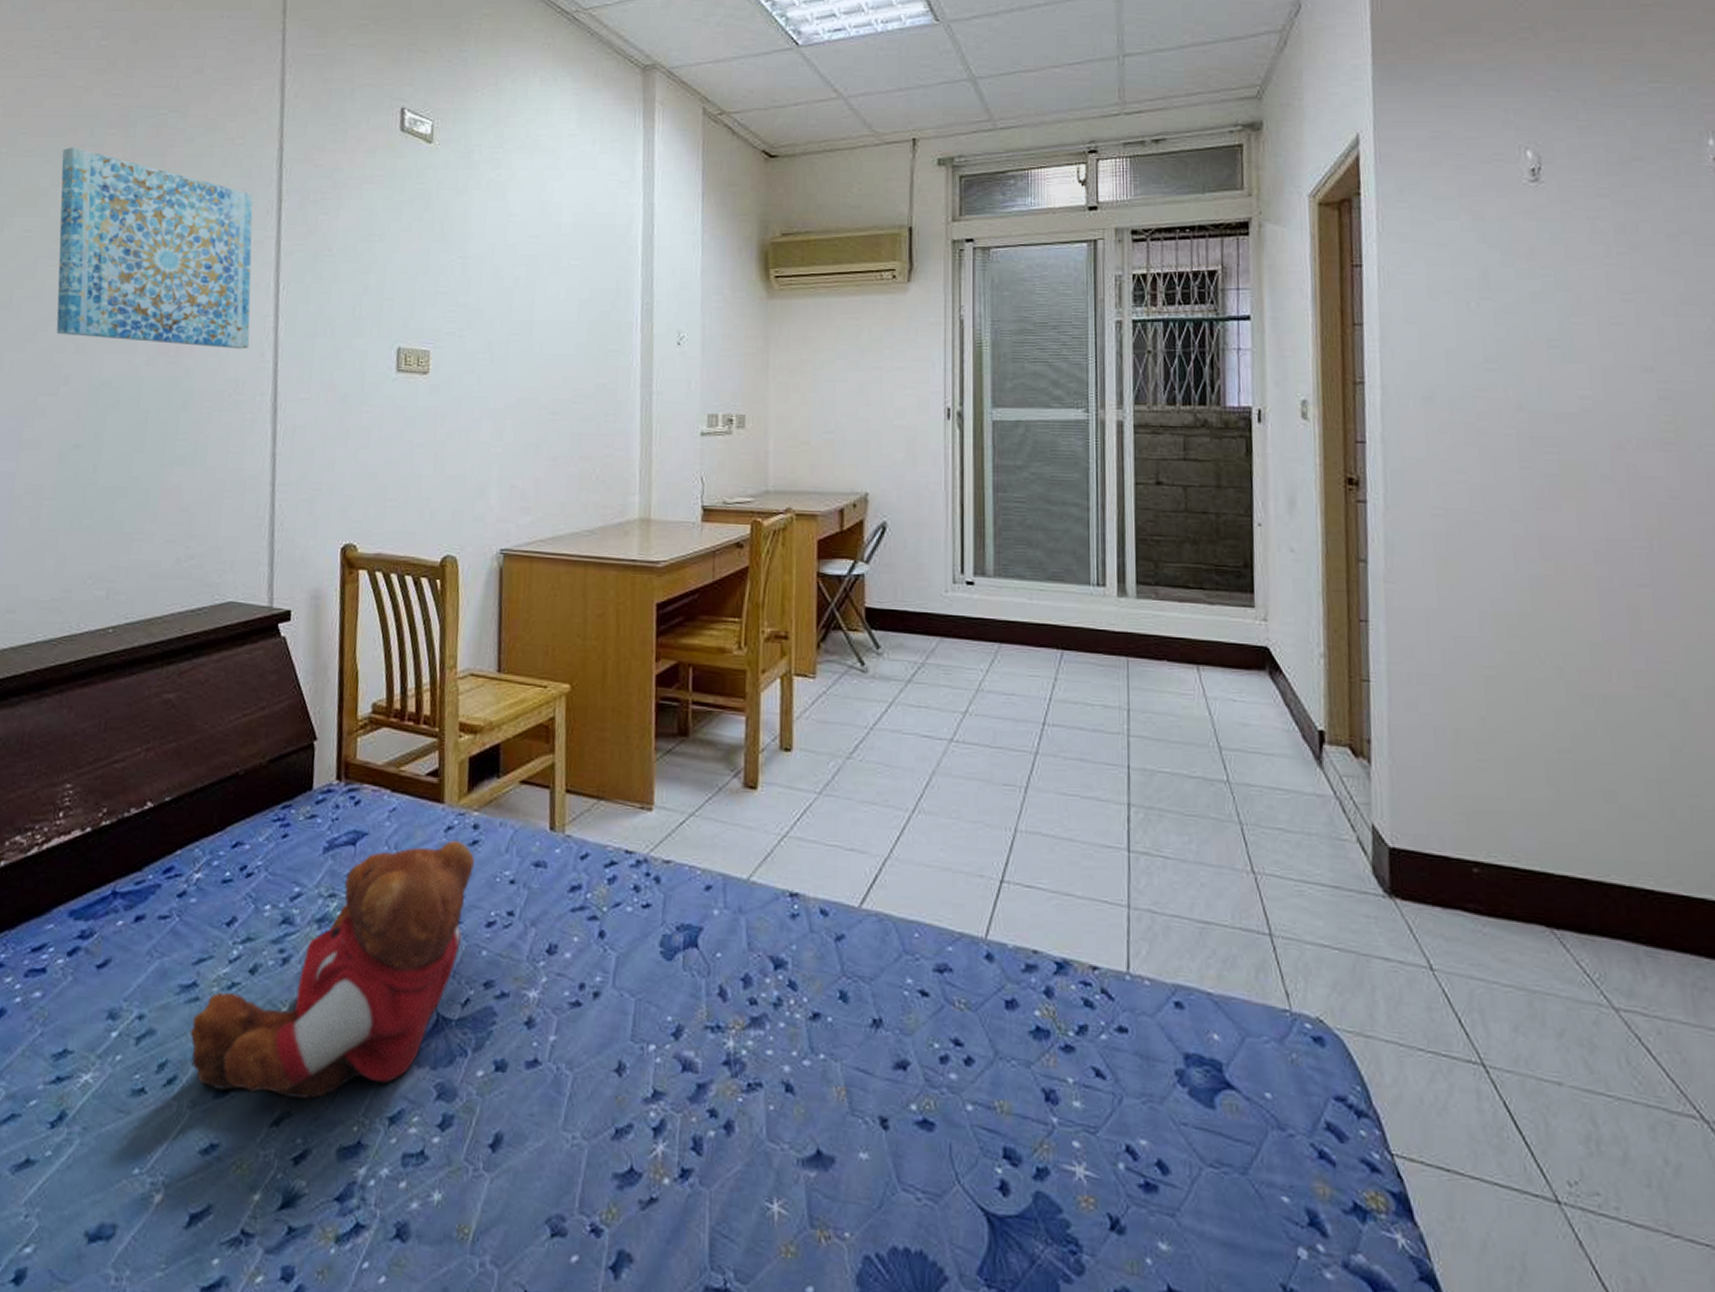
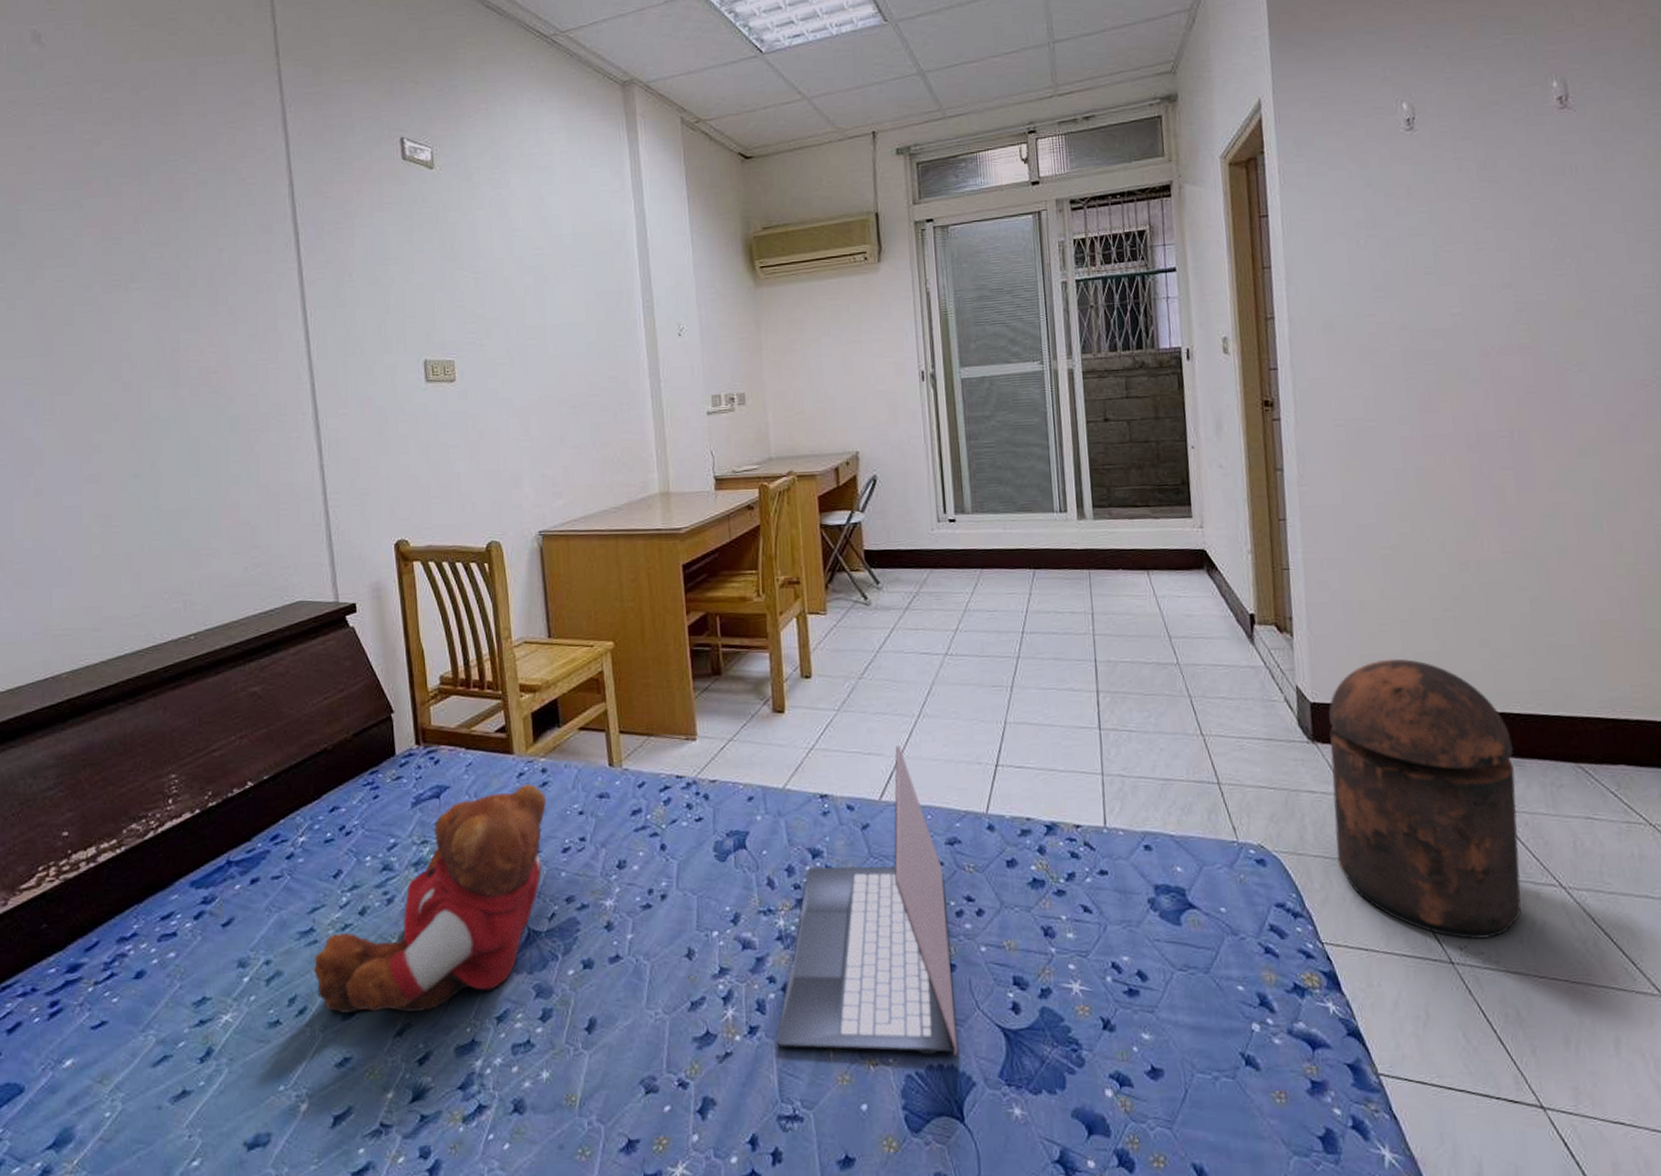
wall art: present [56,147,253,349] -> none [80,198,286,376]
laptop: none [712,844,931,1239] -> present [776,746,959,1055]
trash can: none [1411,804,1651,1177] -> present [1329,658,1522,940]

